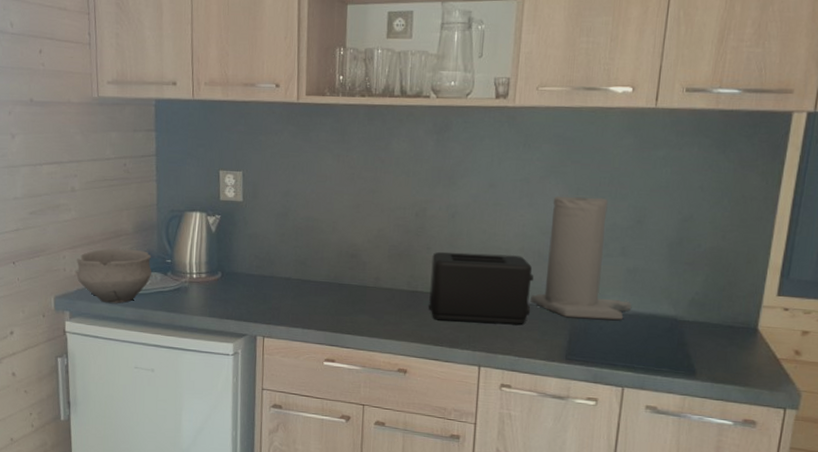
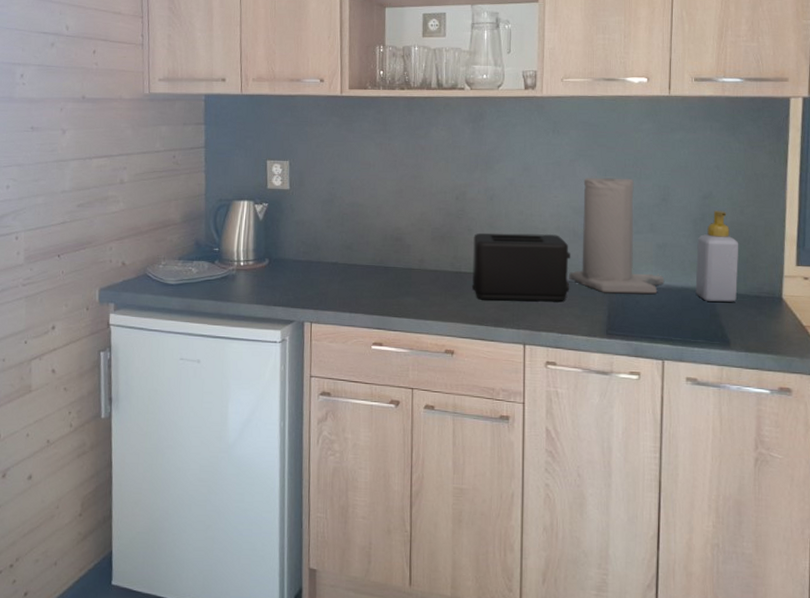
bowl: present [76,248,152,304] -> none [122,238,200,295]
soap bottle: none [664,234,717,331] -> present [695,210,739,302]

